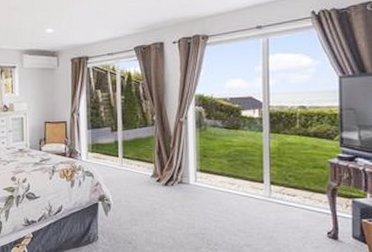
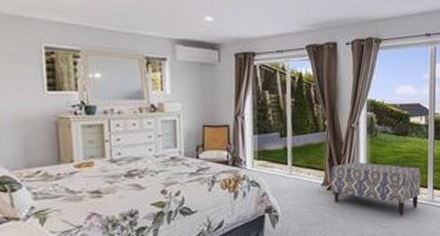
bench: none [160,155,256,211] -> present [331,162,421,216]

